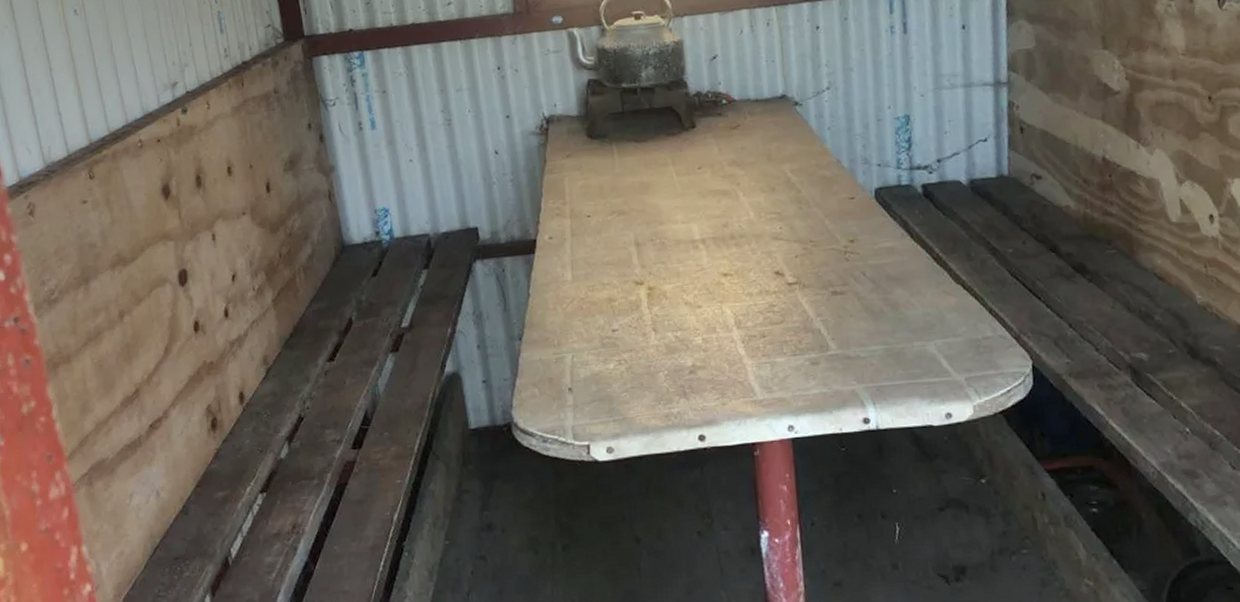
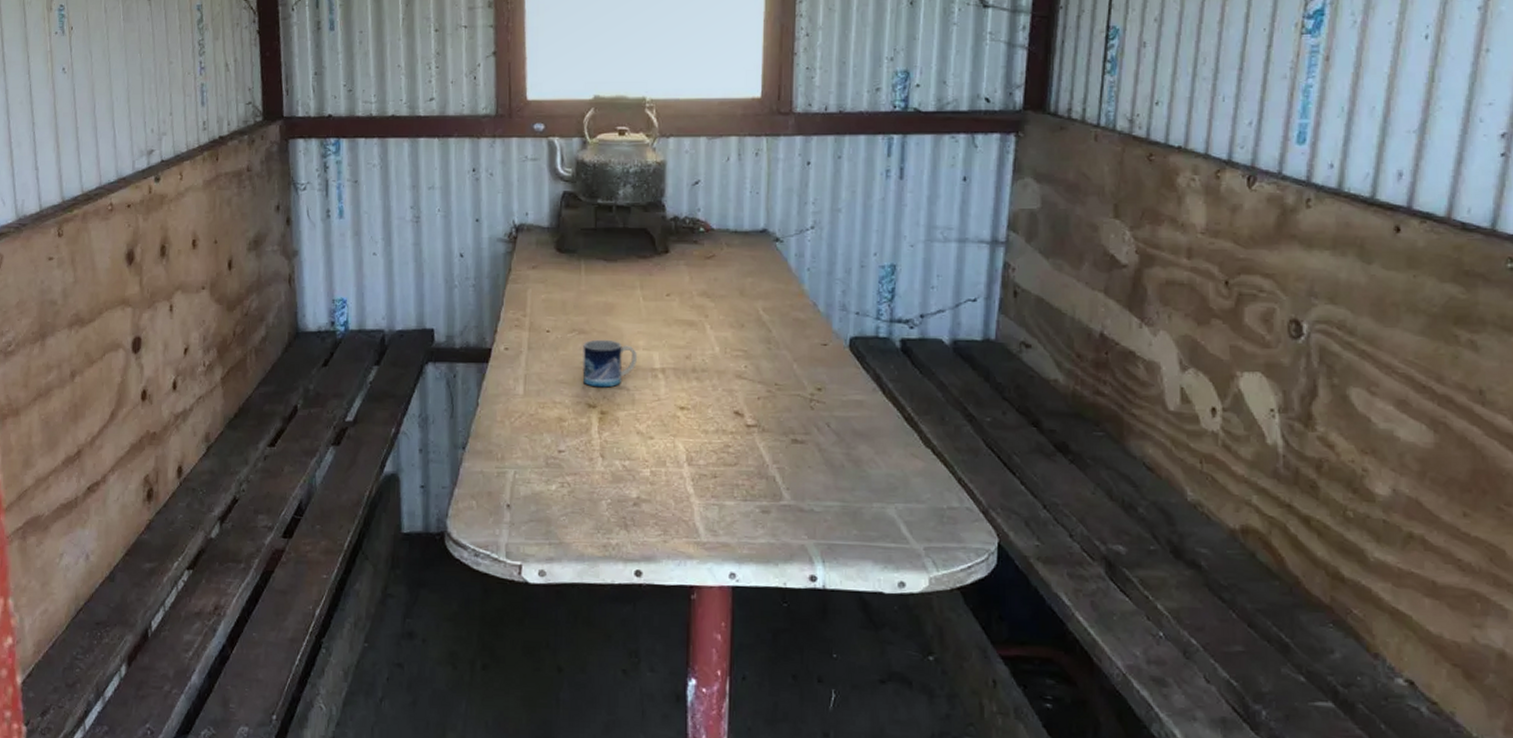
mug: none [624,217,677,265] -> present [582,339,637,388]

